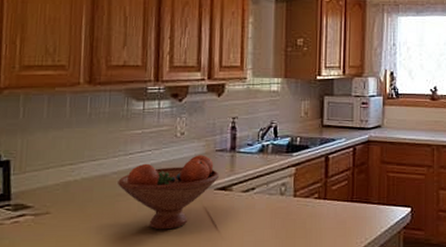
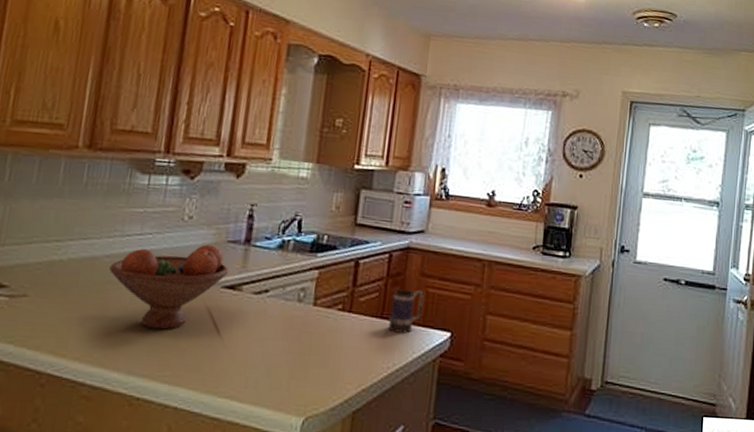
mug: none [358,175,385,213] -> present [388,289,424,334]

